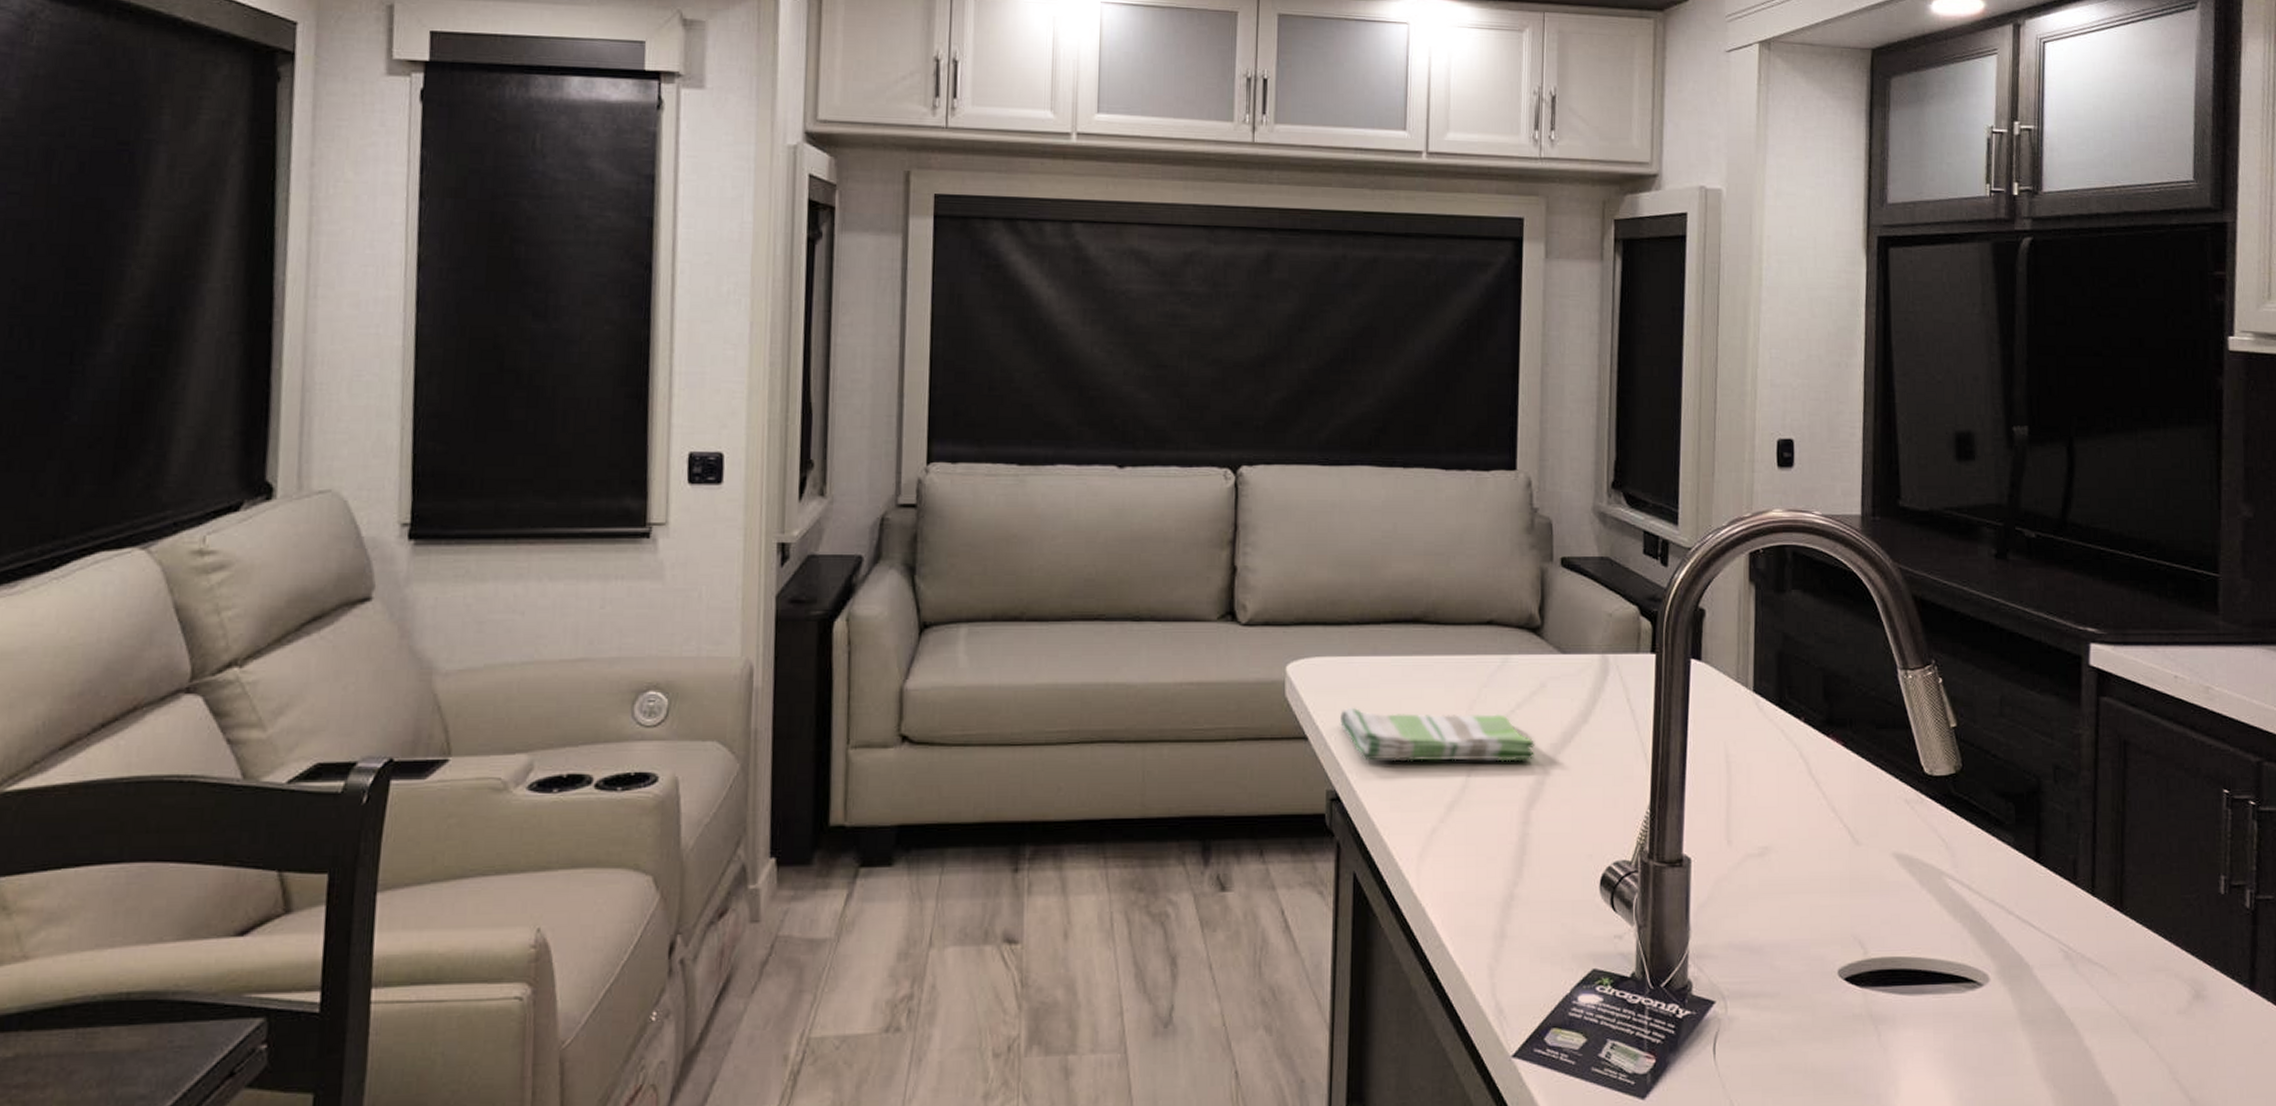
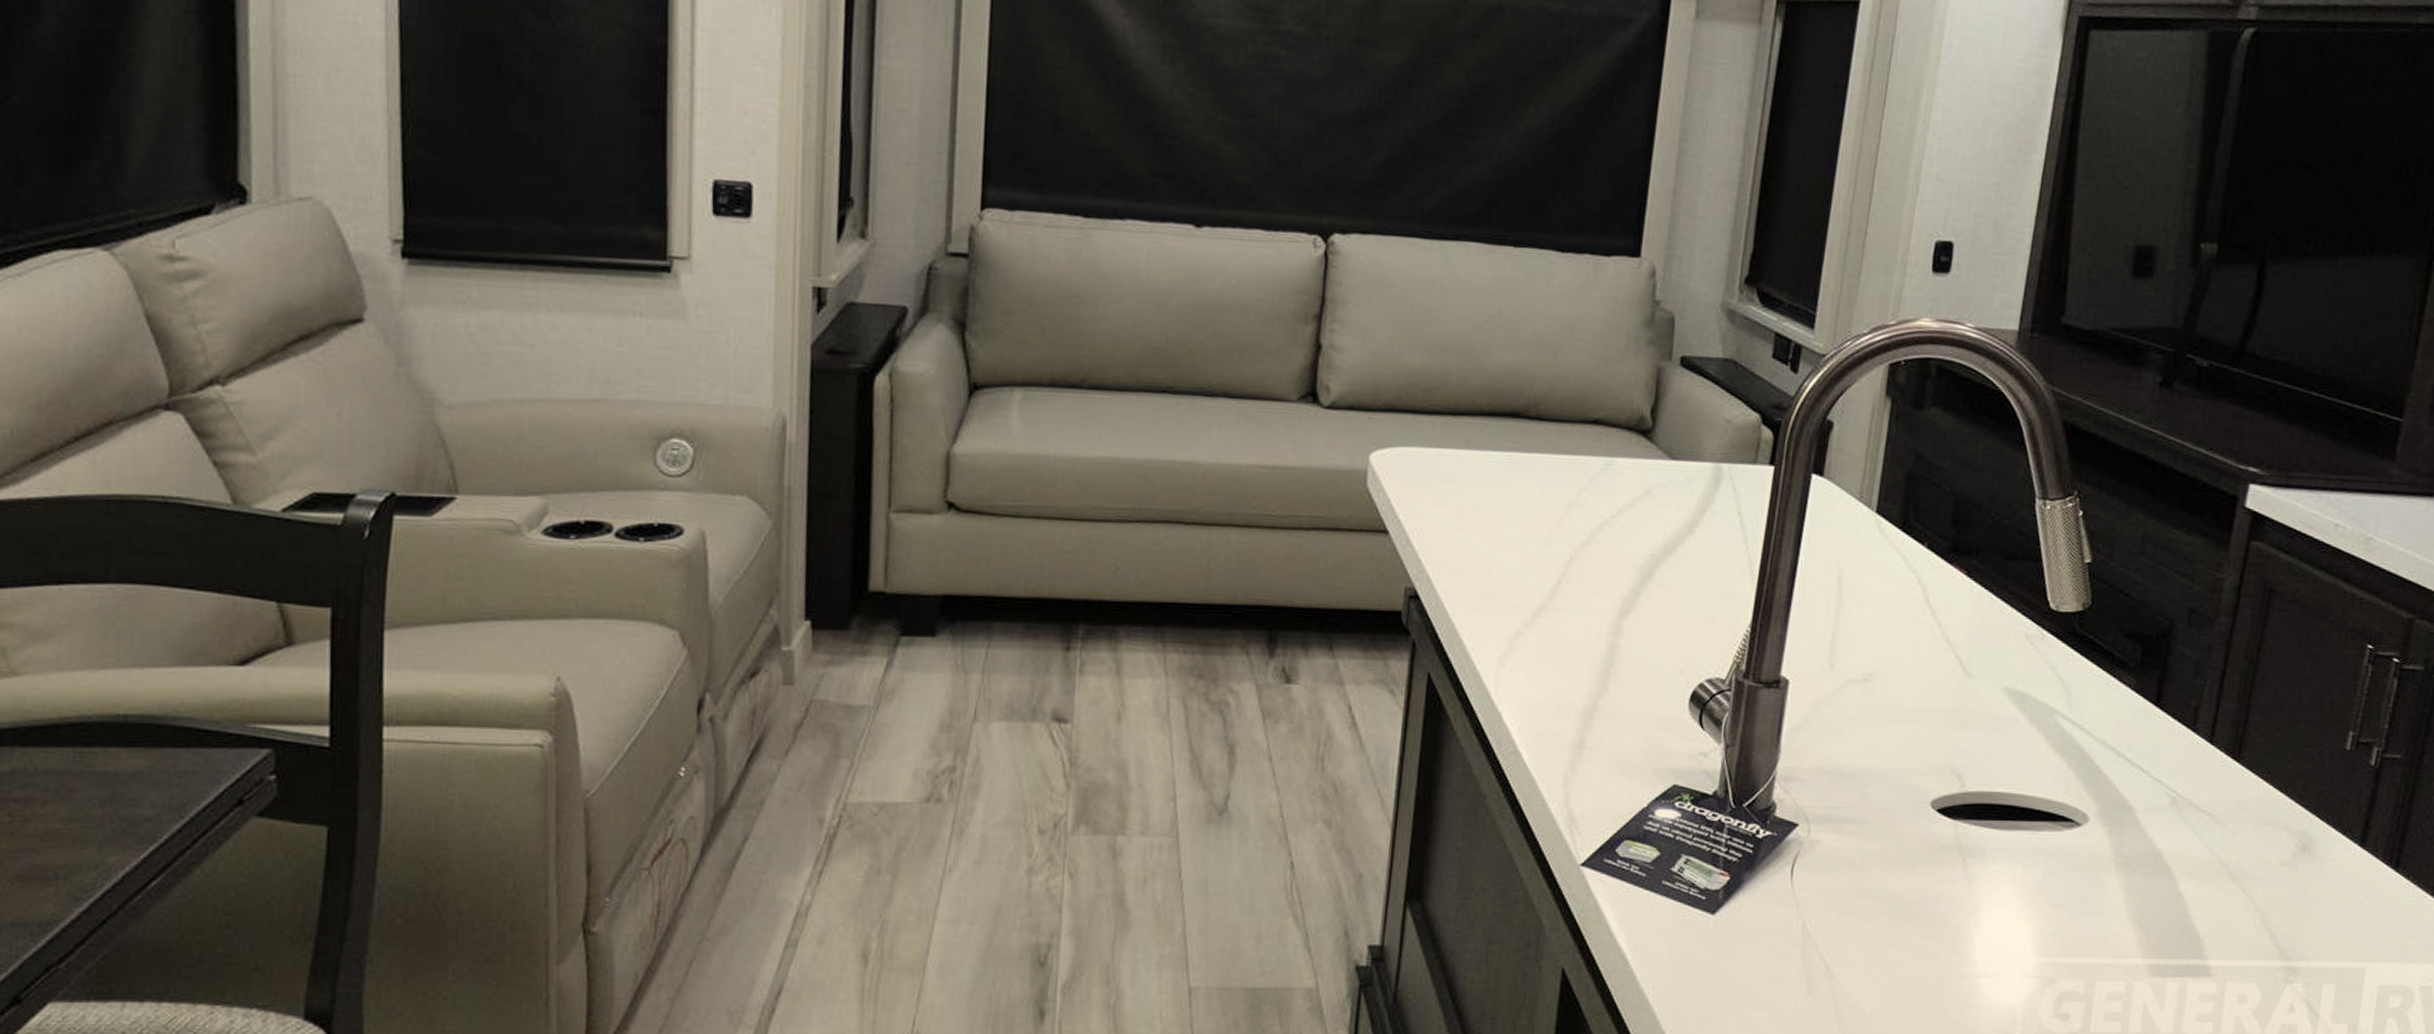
dish towel: present [1340,707,1536,762] -> none [1424,502,1634,570]

